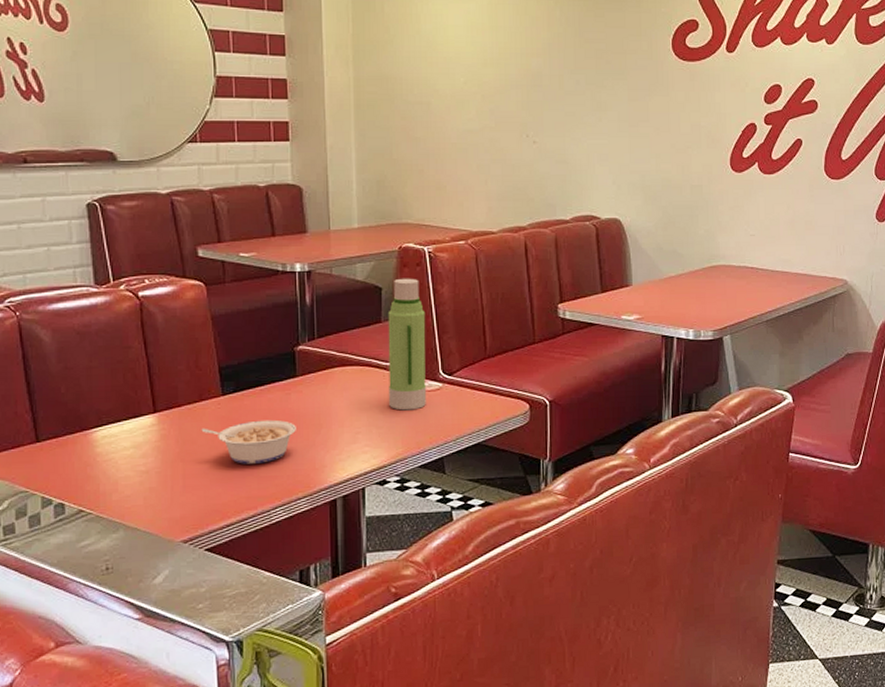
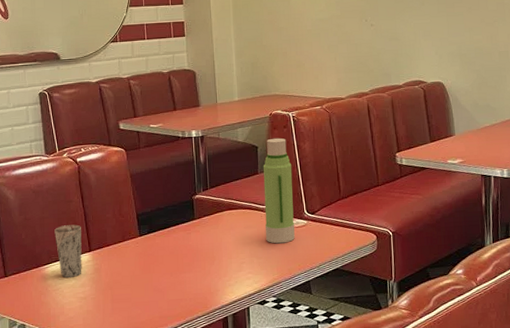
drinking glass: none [106,377,144,446] -> present [54,224,82,279]
legume: present [201,419,296,464] -> none [124,254,196,290]

